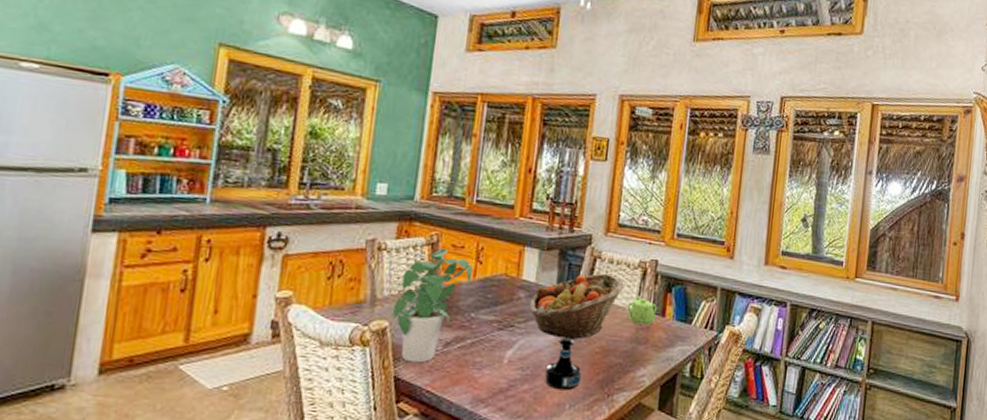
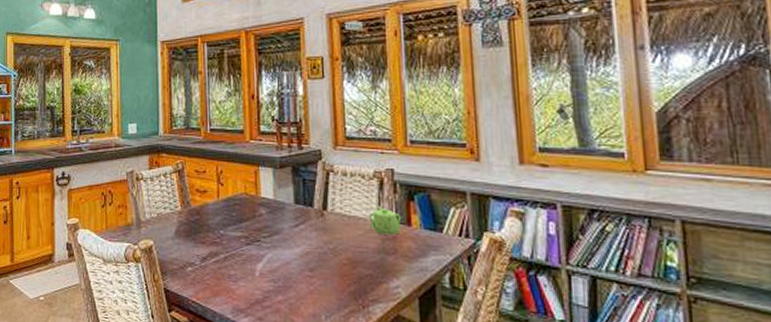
potted plant: present [390,248,473,363] -> none [153,174,216,276]
fruit basket: present [529,273,625,340] -> none [271,186,363,253]
tequila bottle: present [544,337,582,391] -> none [295,249,333,302]

